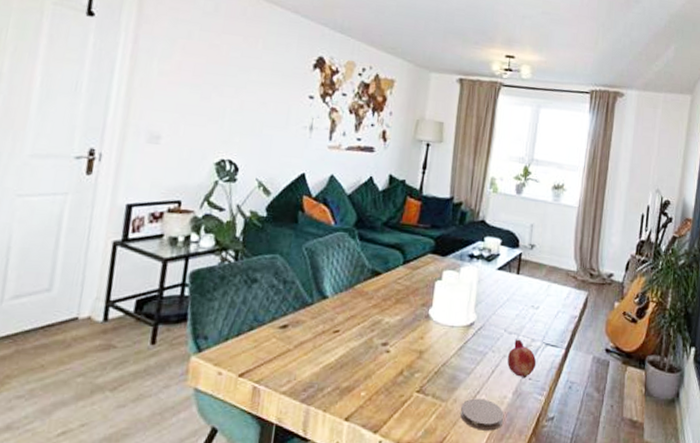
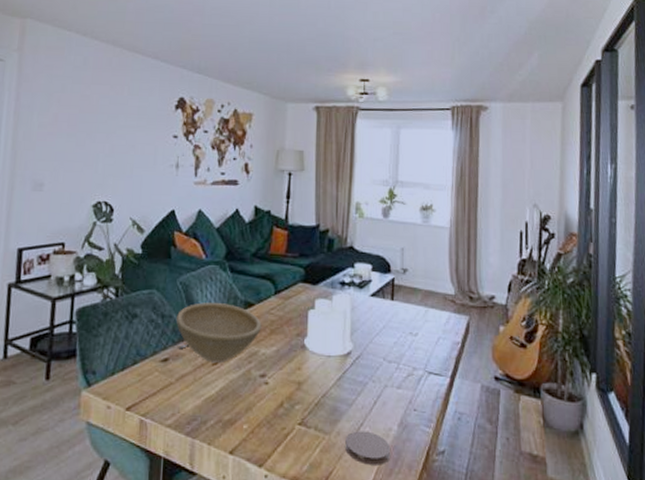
bowl: none [298,269,388,330] -> present [175,302,262,363]
fruit: present [507,339,537,379] -> none [390,368,420,410]

